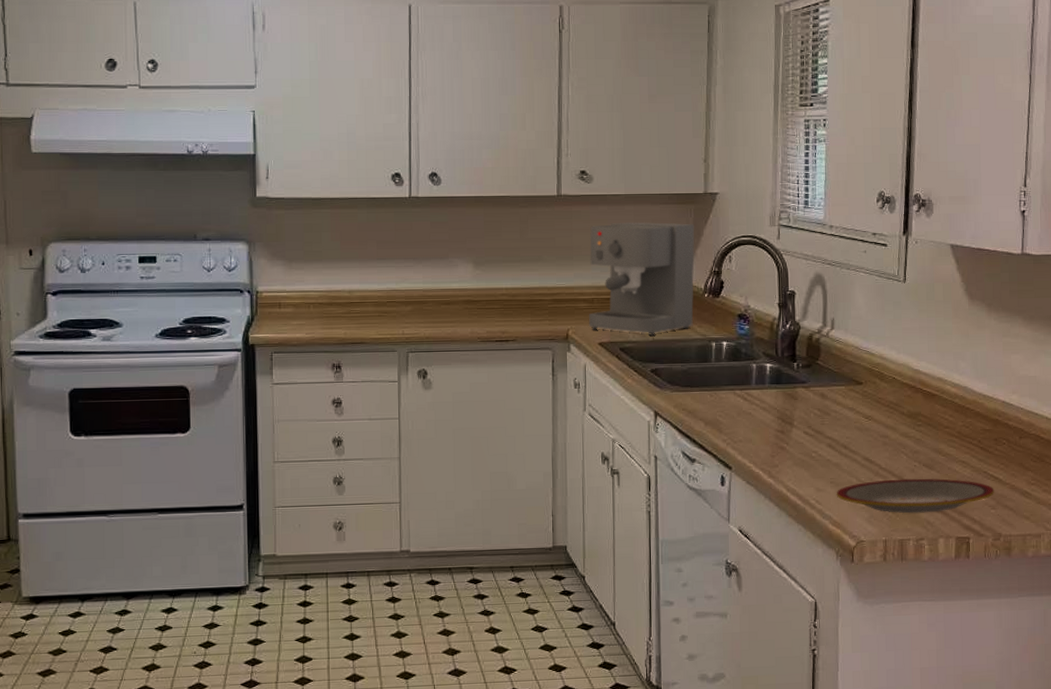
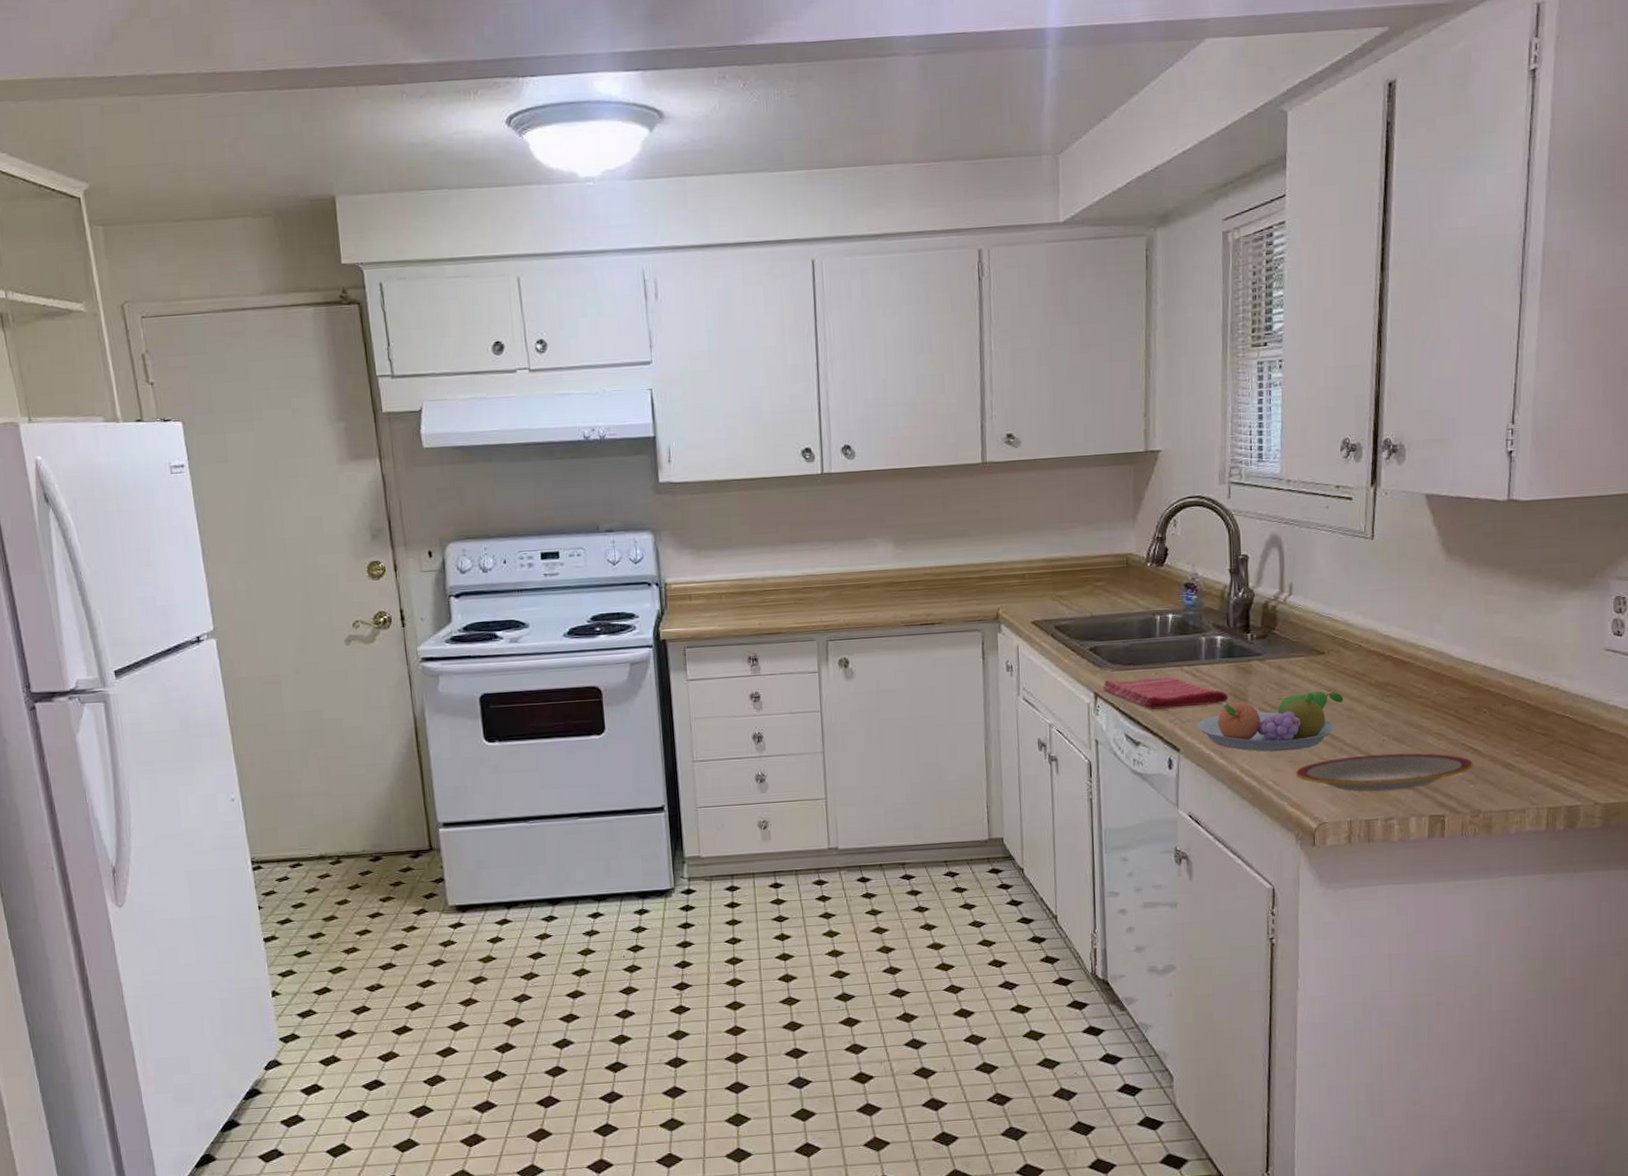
coffee maker: present [588,222,695,336] -> none [1019,486,1135,611]
dish towel: none [662,399,776,429] -> present [1103,677,1228,710]
fruit bowl: none [748,418,880,473] -> present [1197,691,1344,752]

